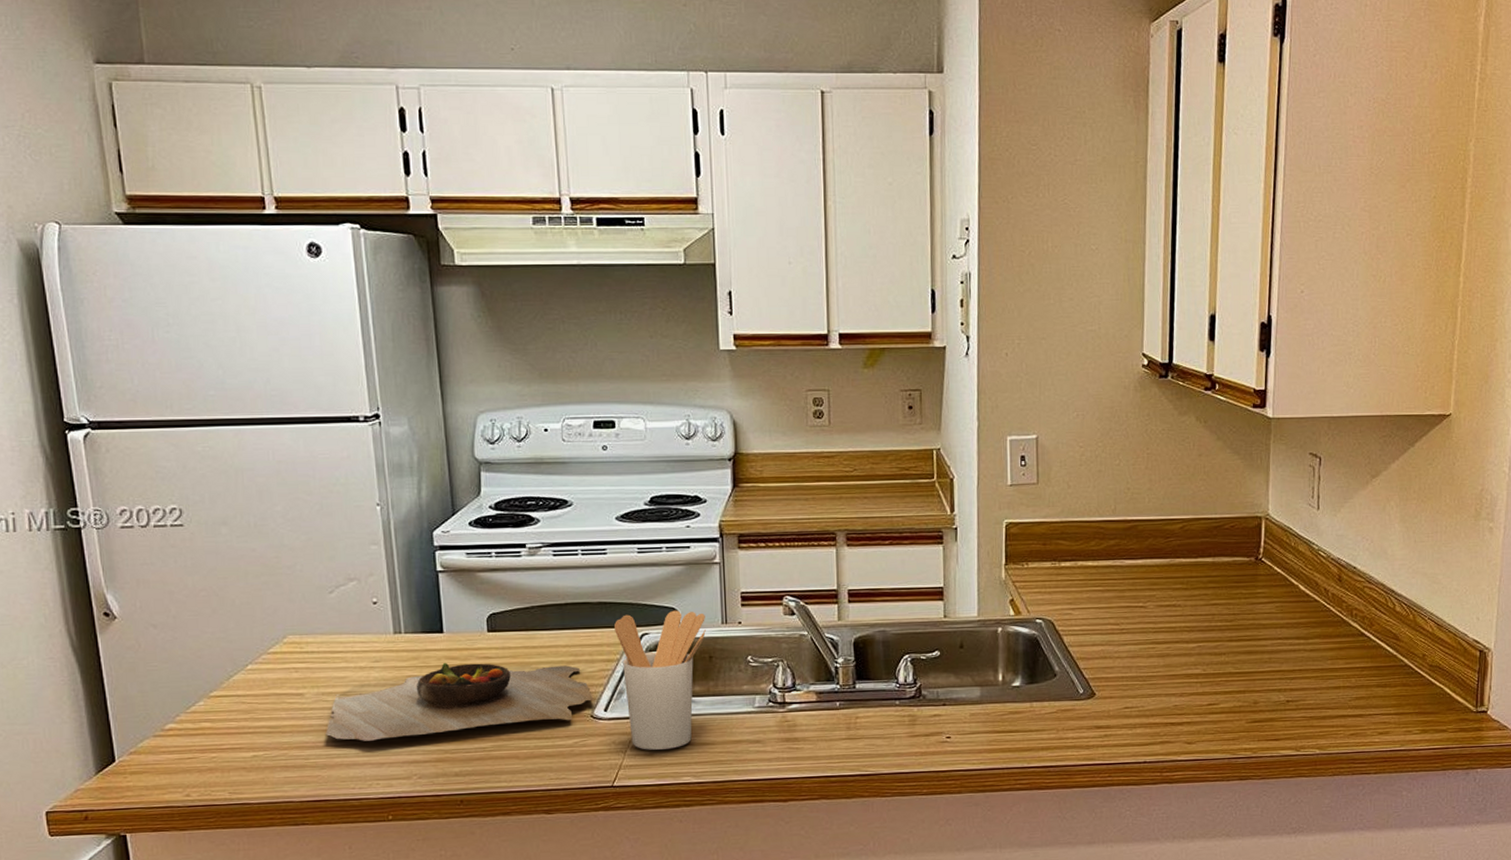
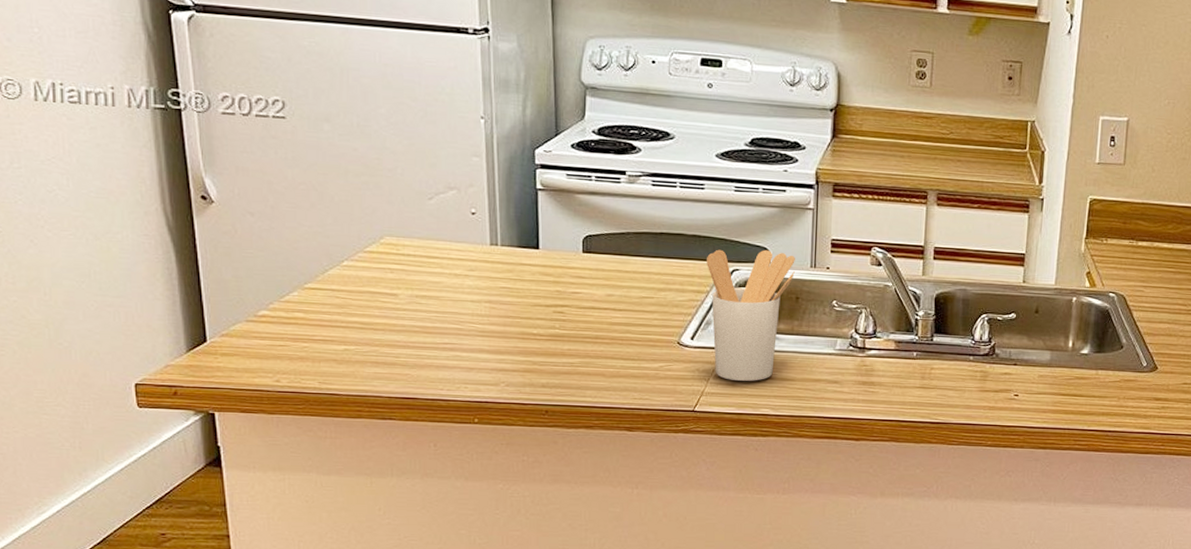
cutting board: present [326,662,594,741] -> none [417,277,682,346]

